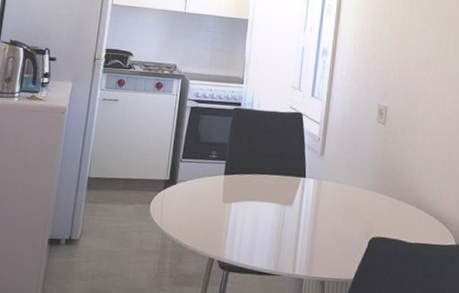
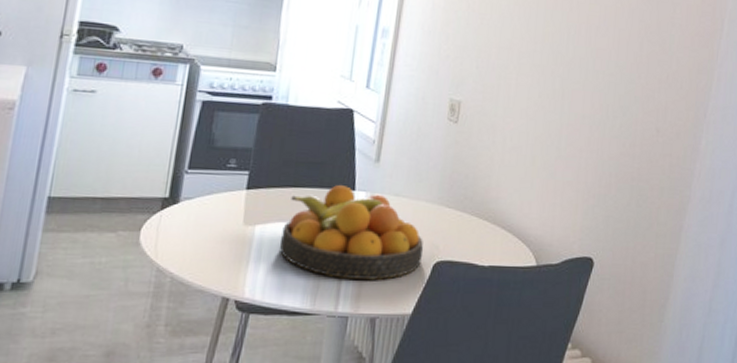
fruit bowl: none [249,173,361,250] -> present [279,185,424,281]

